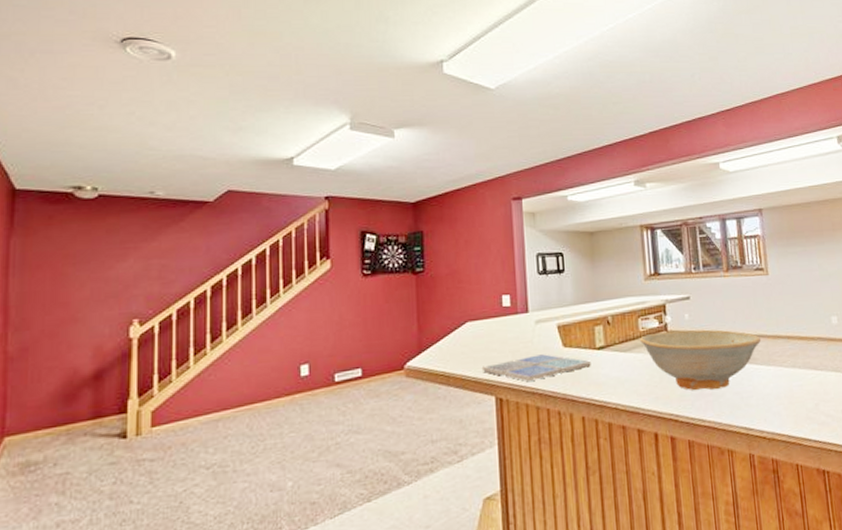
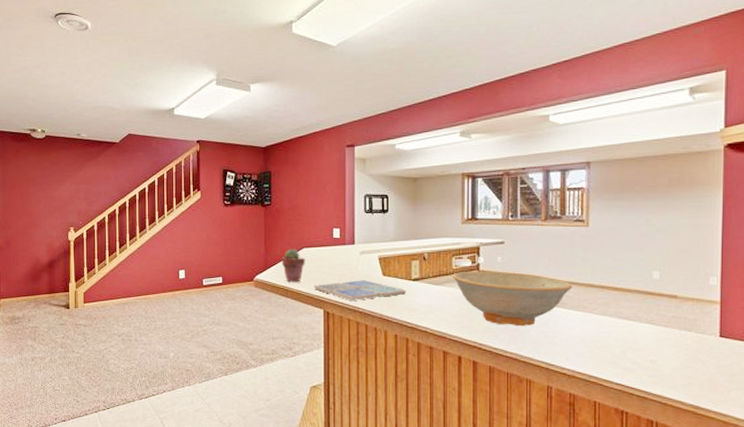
potted succulent: none [439,324,471,366] -> present [281,249,306,282]

